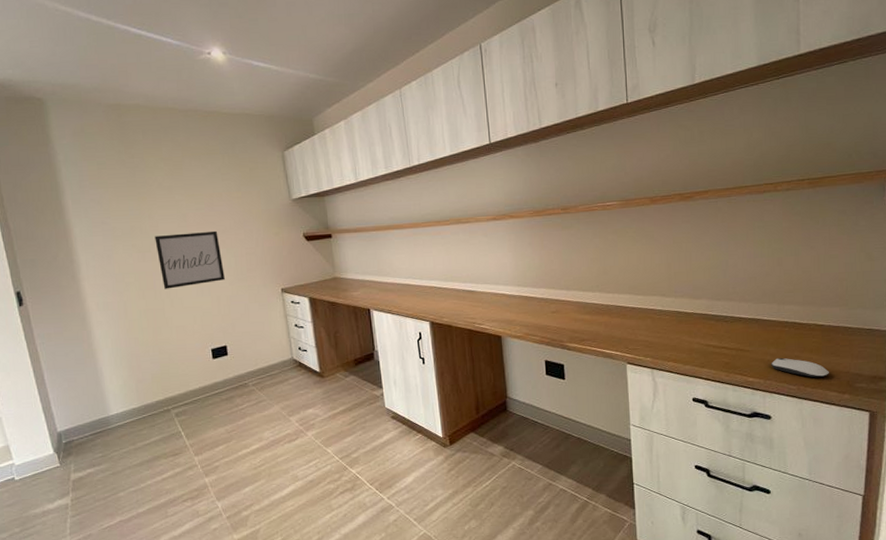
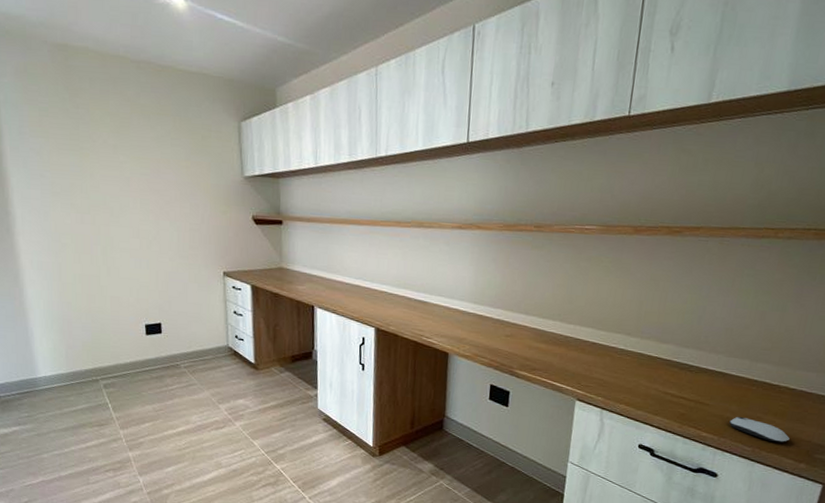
wall art: present [155,230,225,289] -> none [95,197,165,256]

